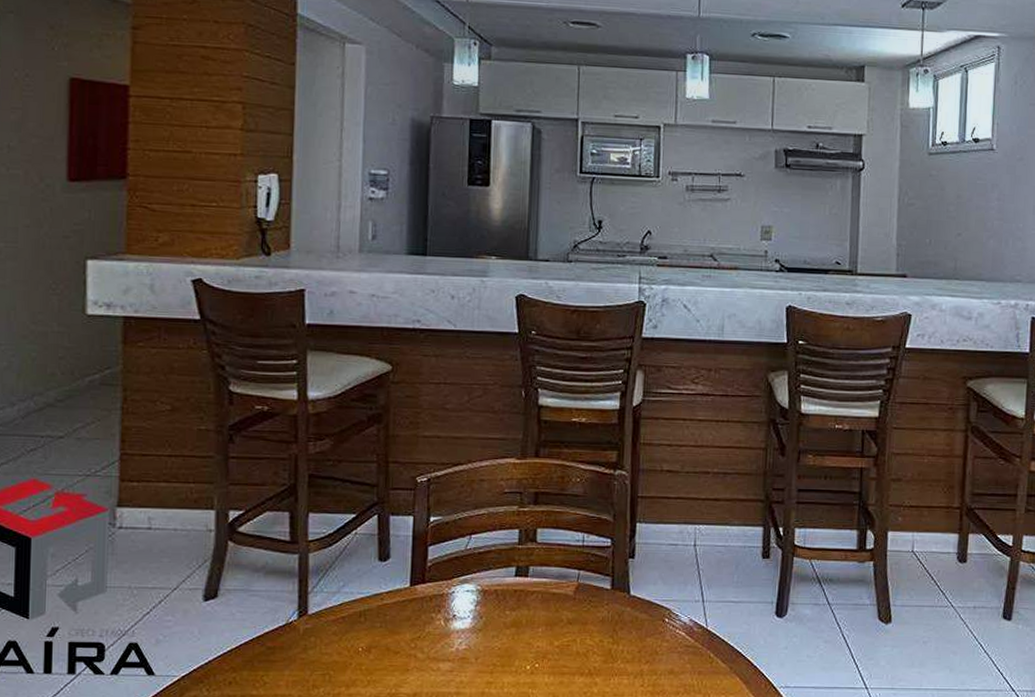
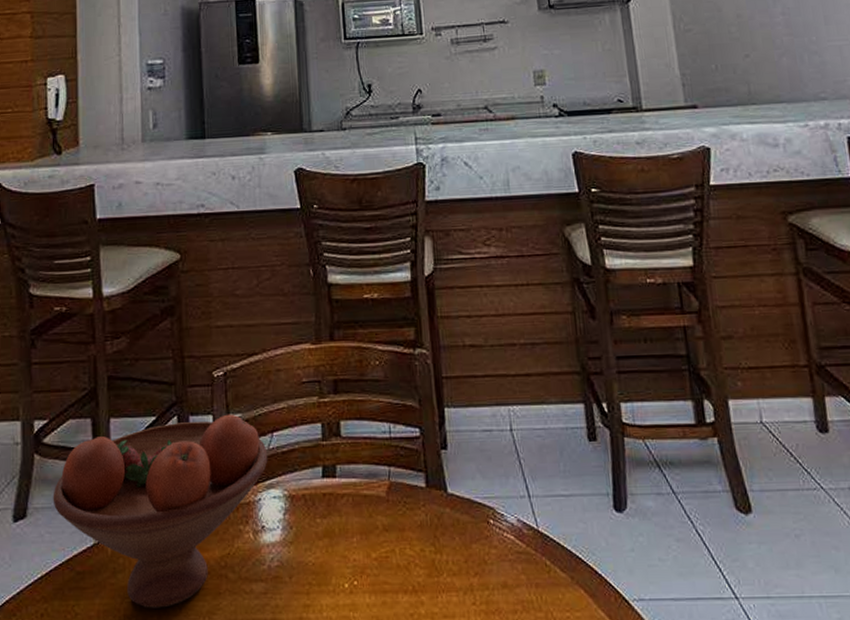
fruit bowl: none [245,516,465,680] -> present [53,414,268,608]

